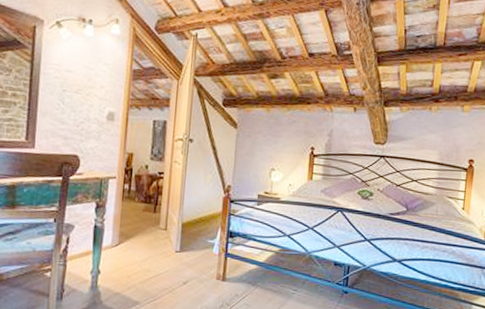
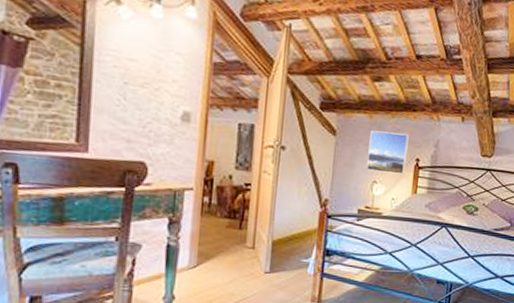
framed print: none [265,122,304,162] -> present [367,130,409,175]

